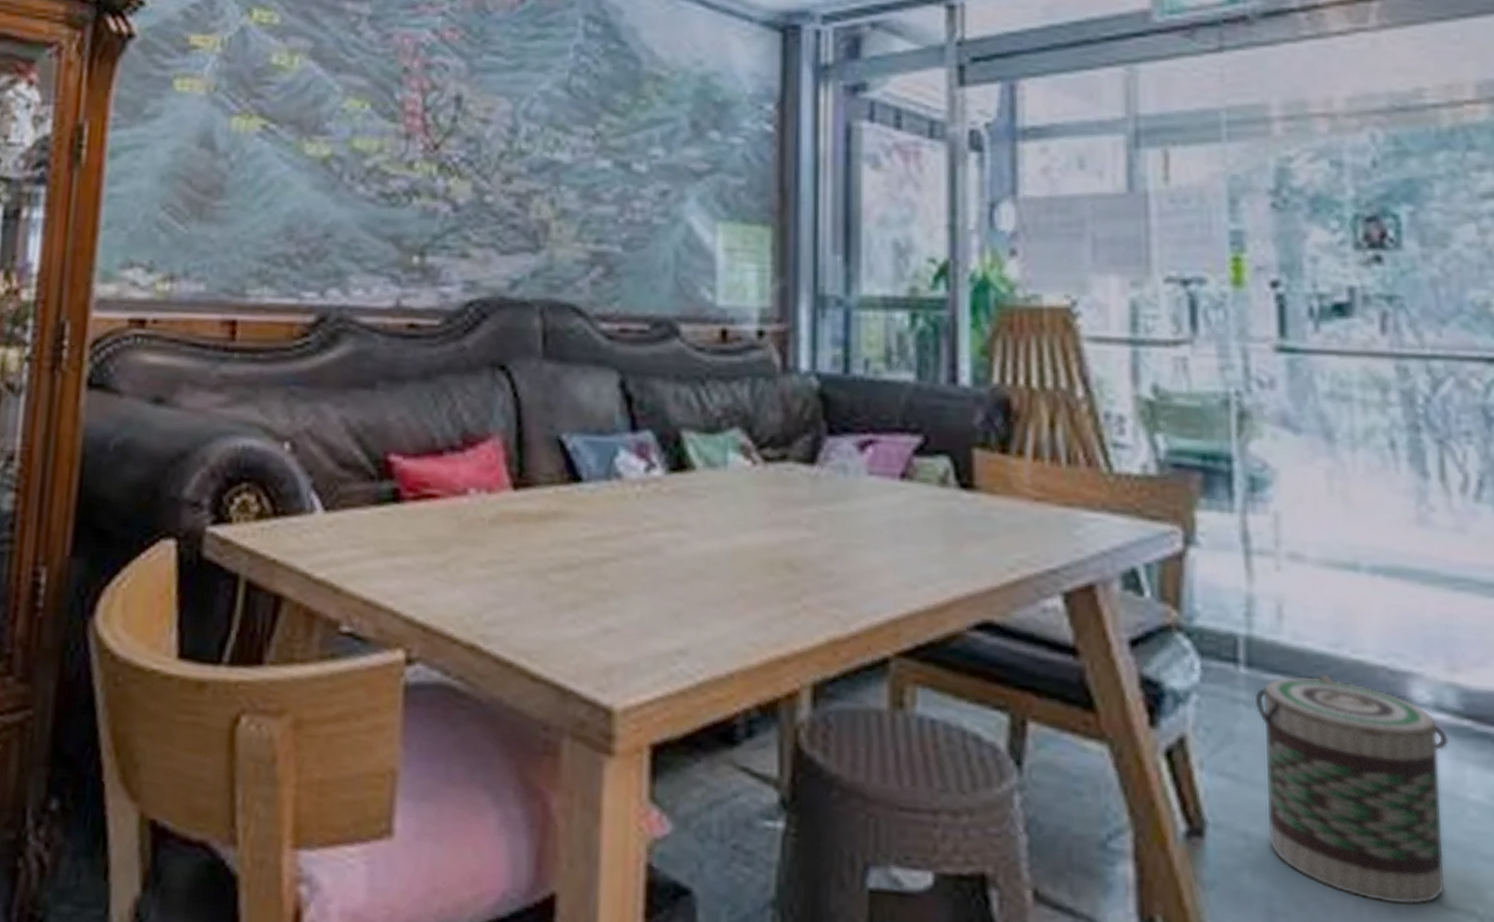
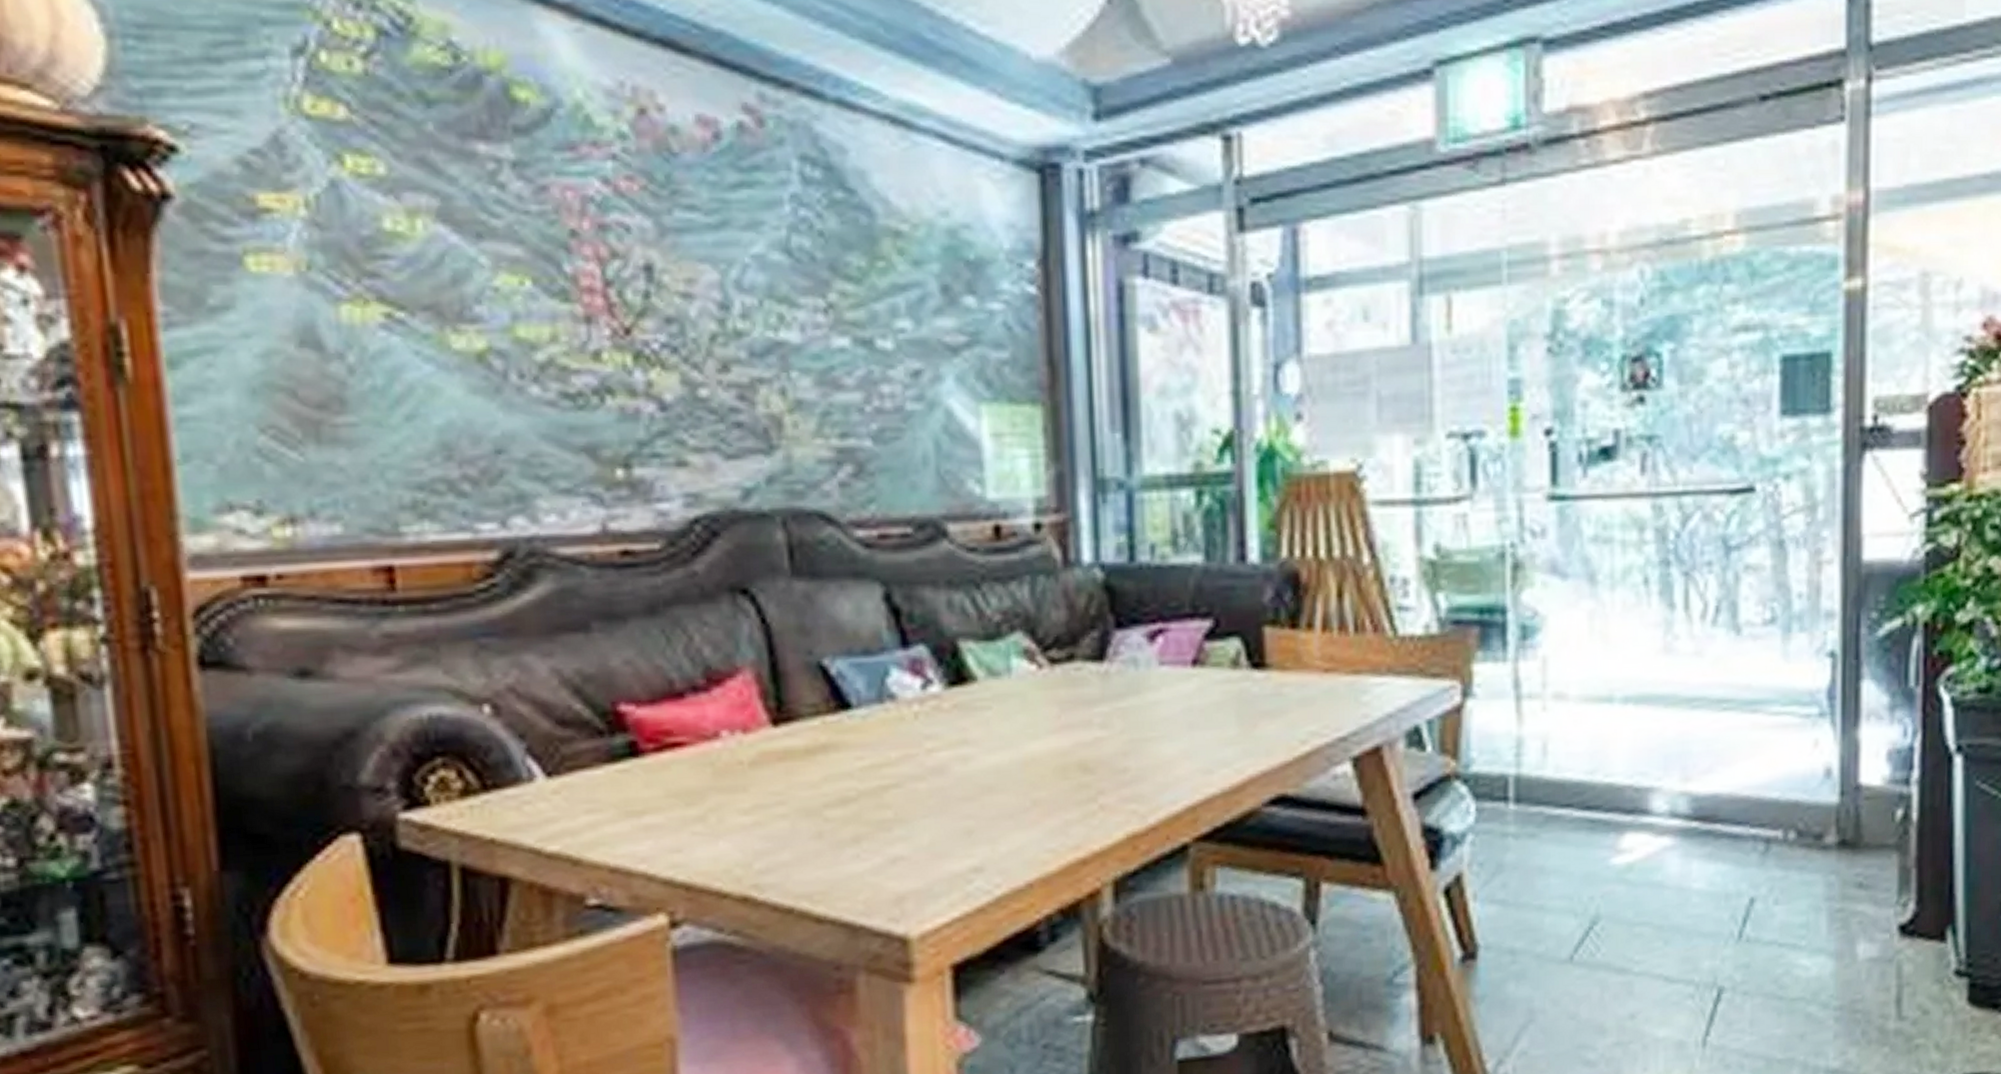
basket: present [1254,674,1450,905] -> none [1521,799,1680,987]

